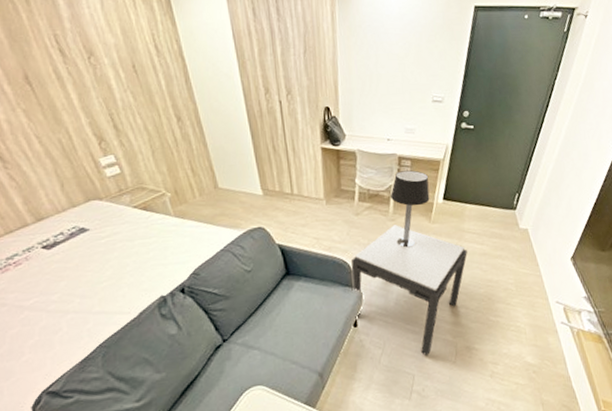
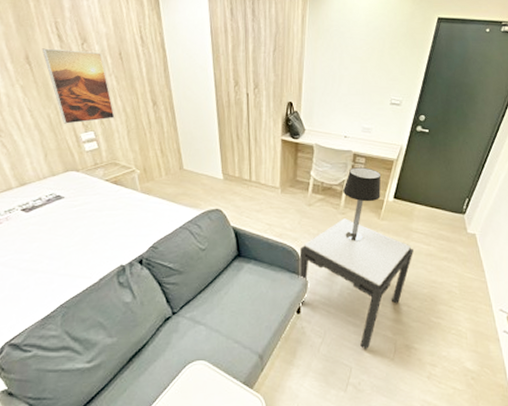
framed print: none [42,65,136,149] -> present [41,48,115,124]

